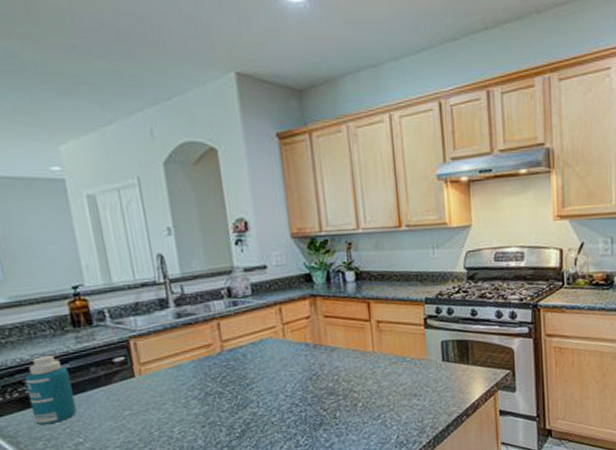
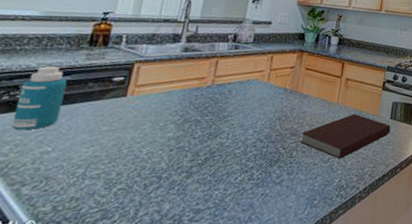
notebook: none [339,360,446,414] -> present [300,113,391,159]

